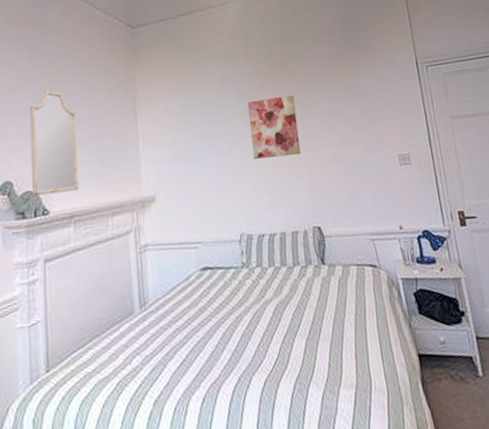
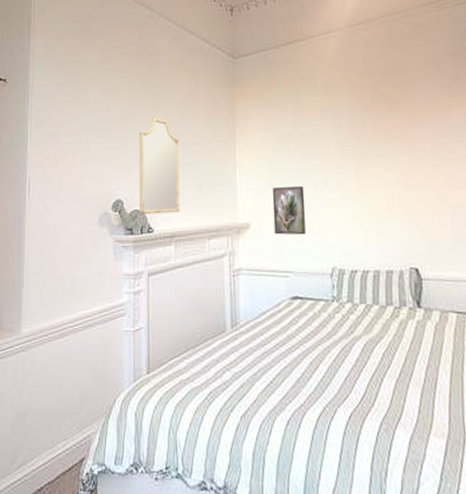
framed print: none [177,155,213,206] -> present [272,186,306,235]
wall art: present [248,95,301,159] -> none [346,129,401,194]

